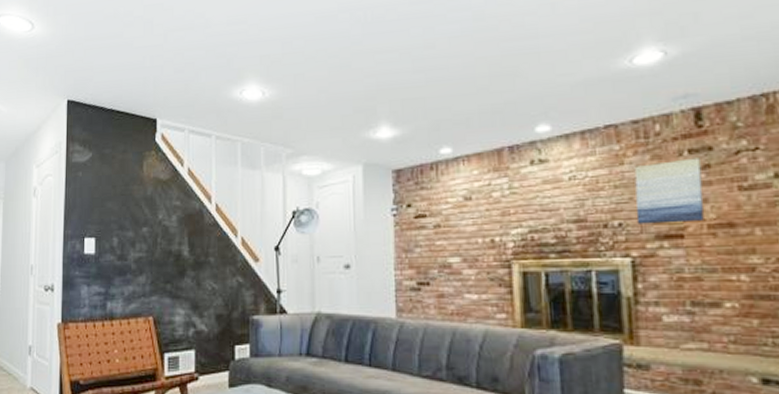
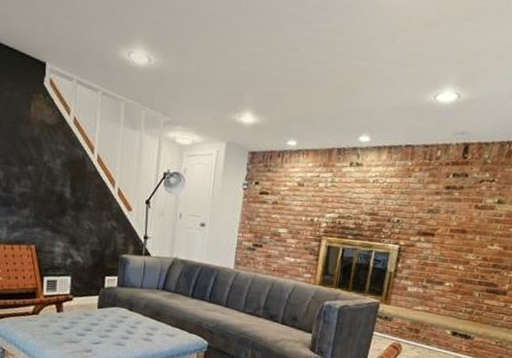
wall art: present [634,158,704,224] -> none [408,179,459,226]

